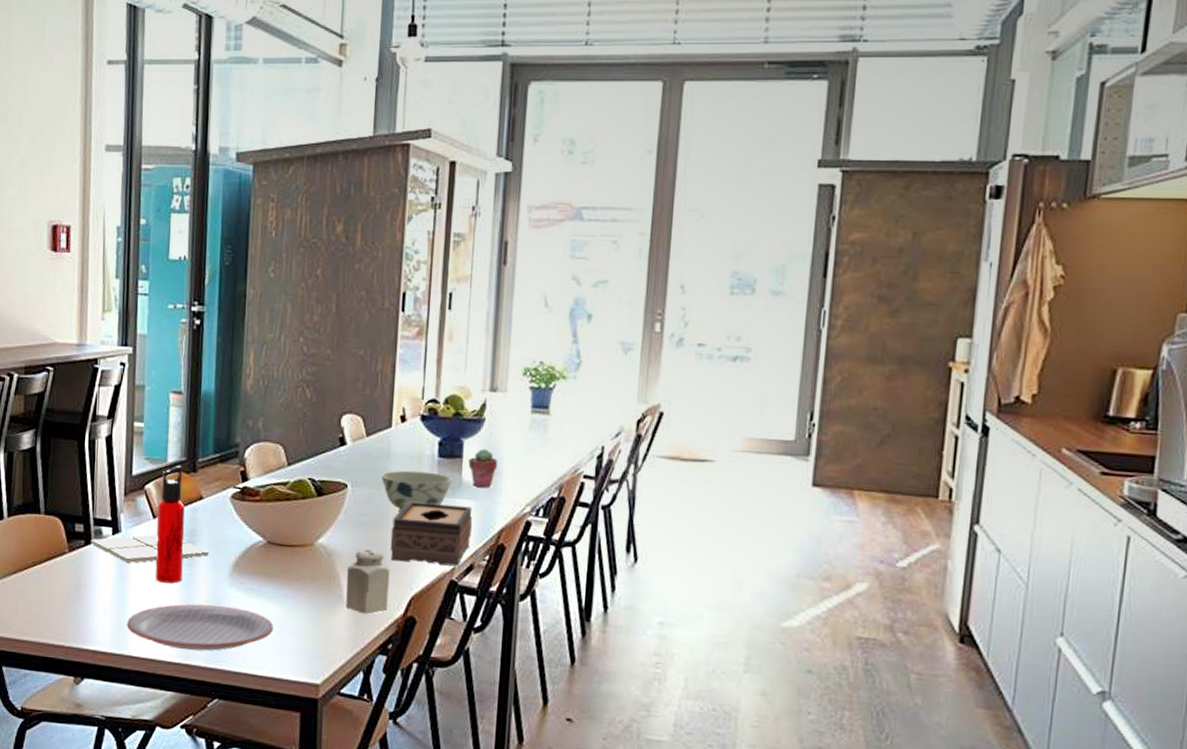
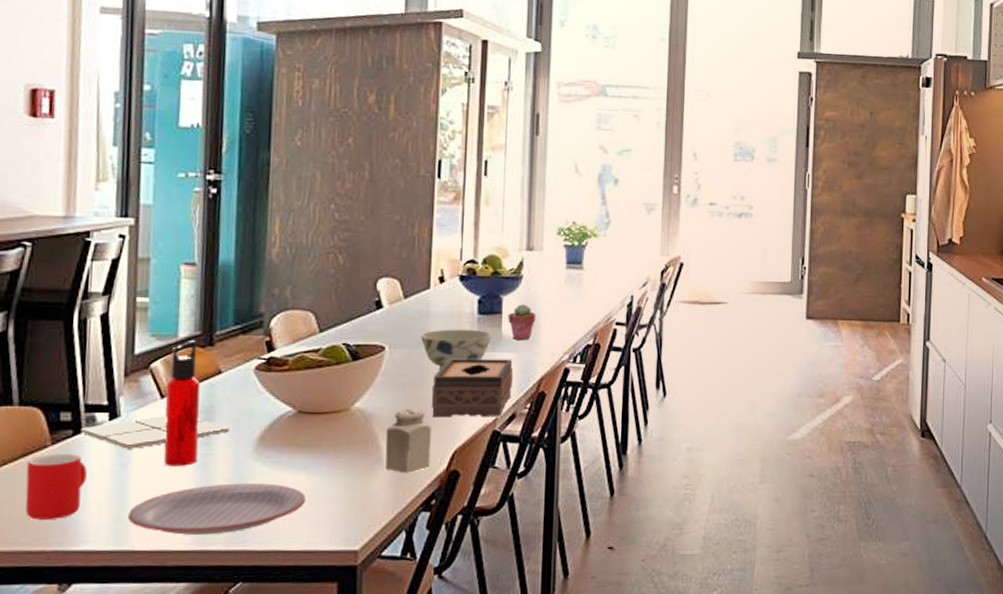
mug: none [49,560,95,619] -> present [25,454,87,520]

